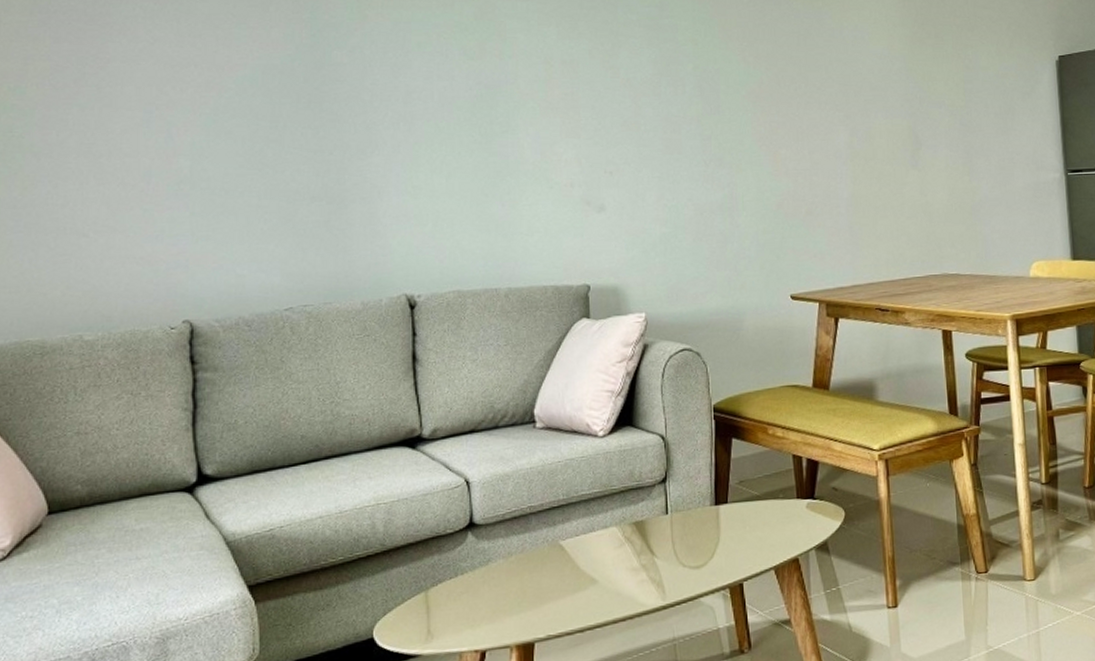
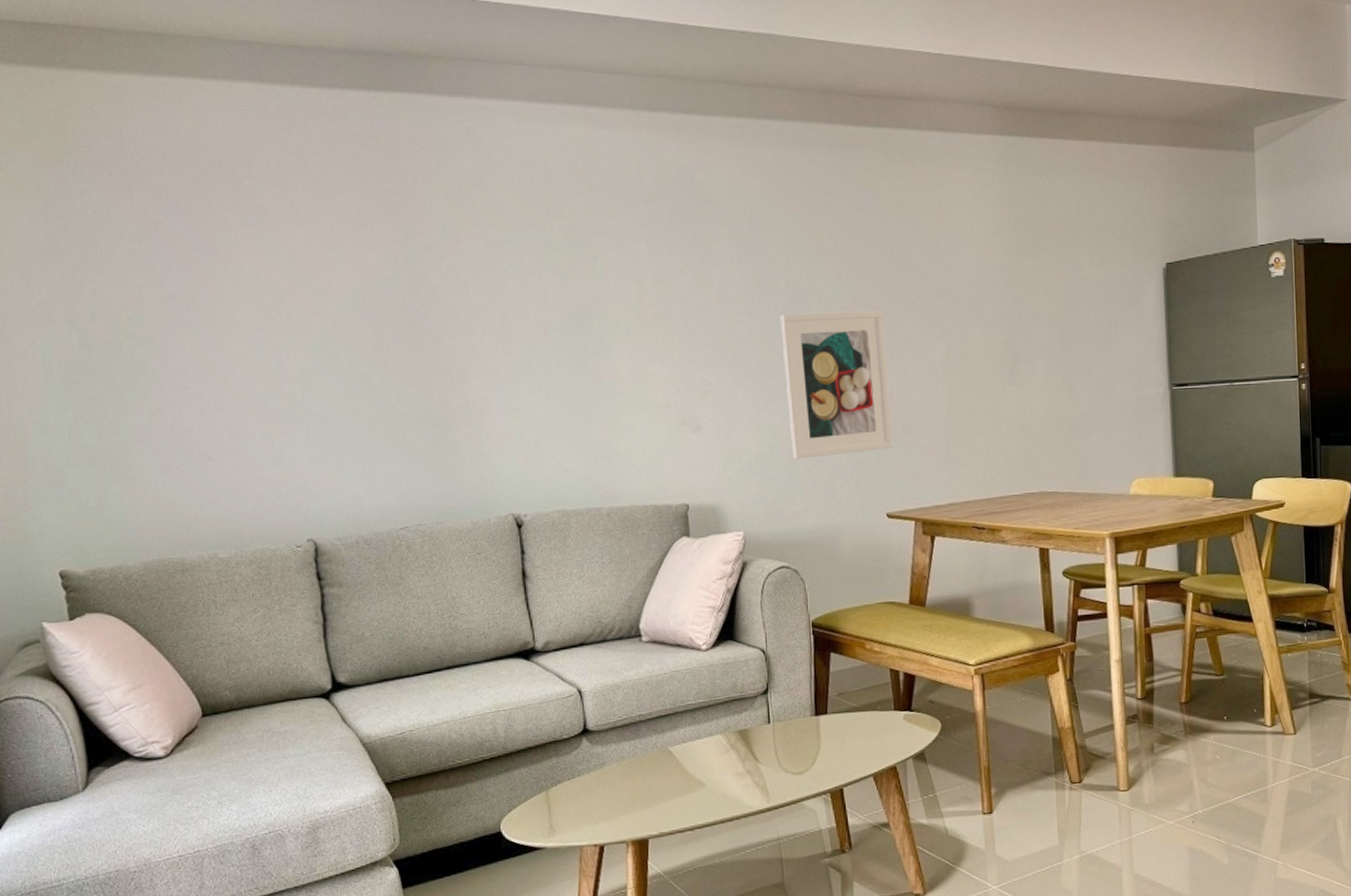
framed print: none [687,96,798,240] -> present [780,311,894,459]

